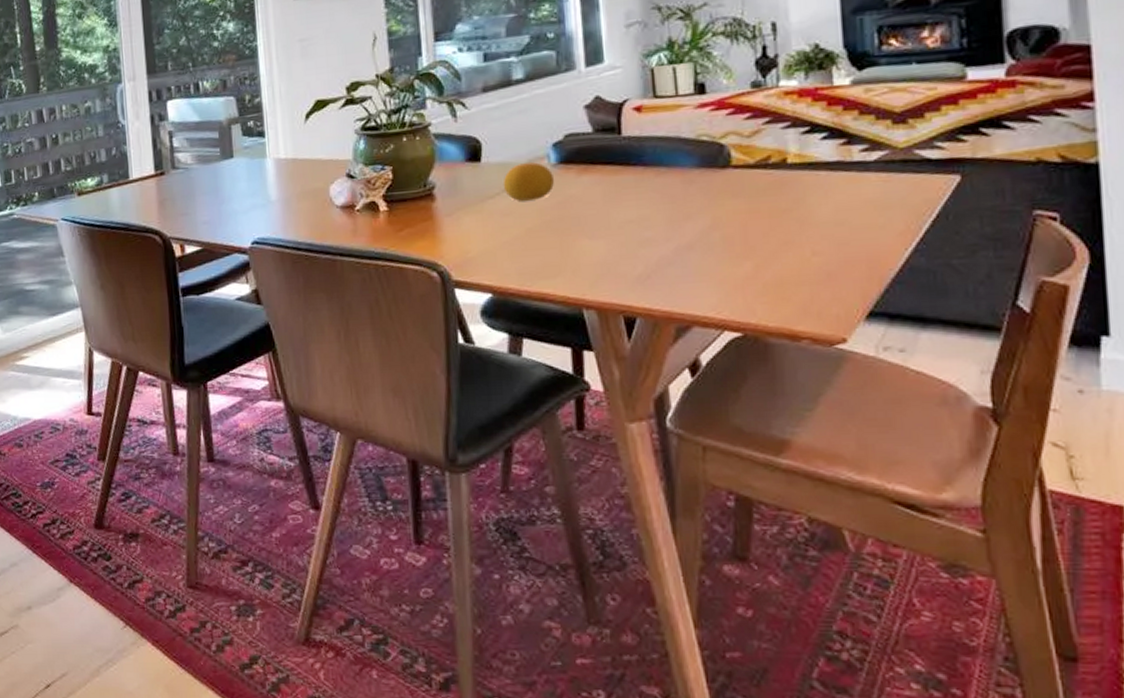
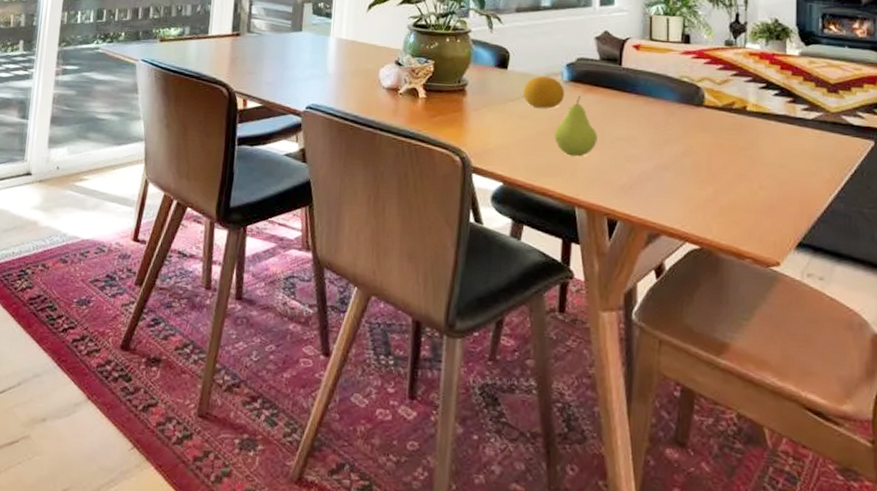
fruit: none [547,179,601,251] -> present [554,95,598,157]

